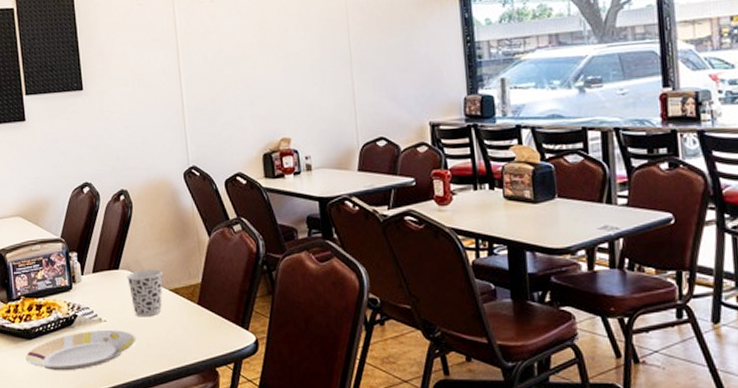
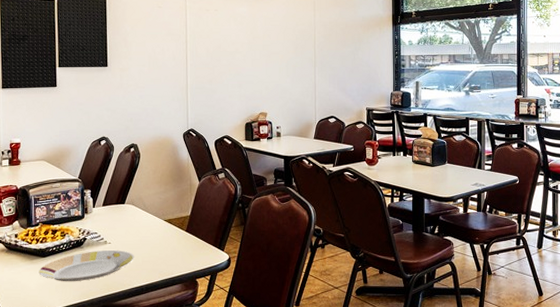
cup: present [127,269,163,317] -> none [131,204,161,241]

